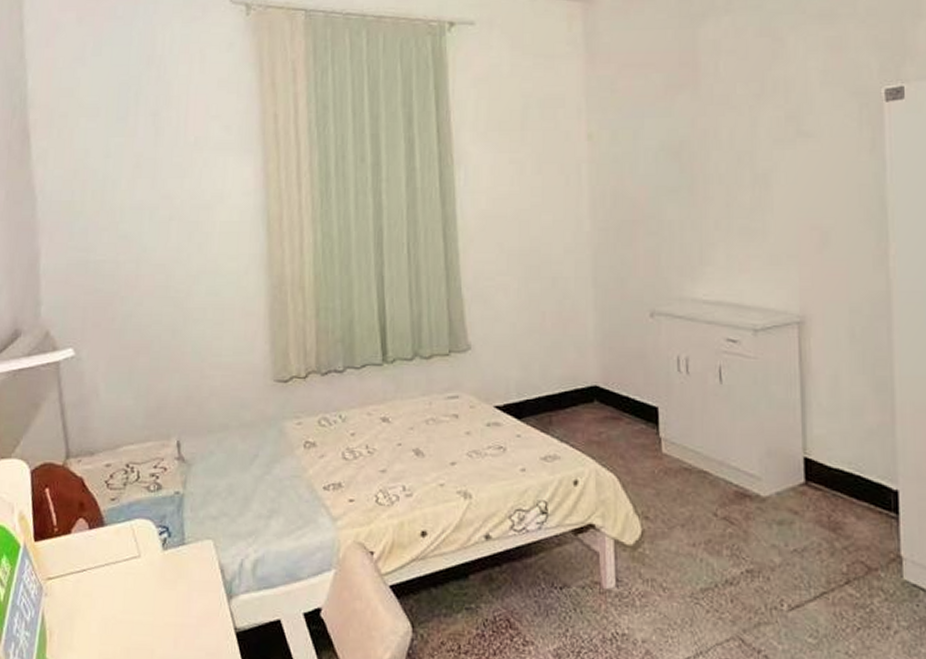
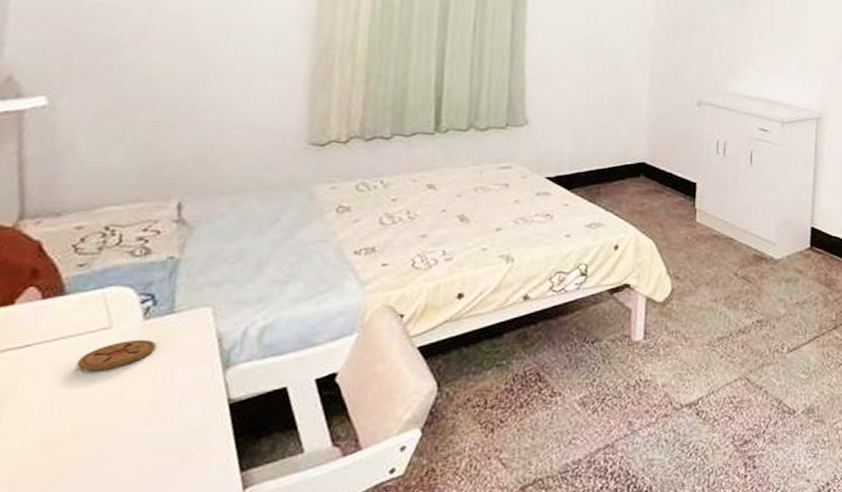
coaster: none [119,568,175,596] -> present [76,339,157,371]

